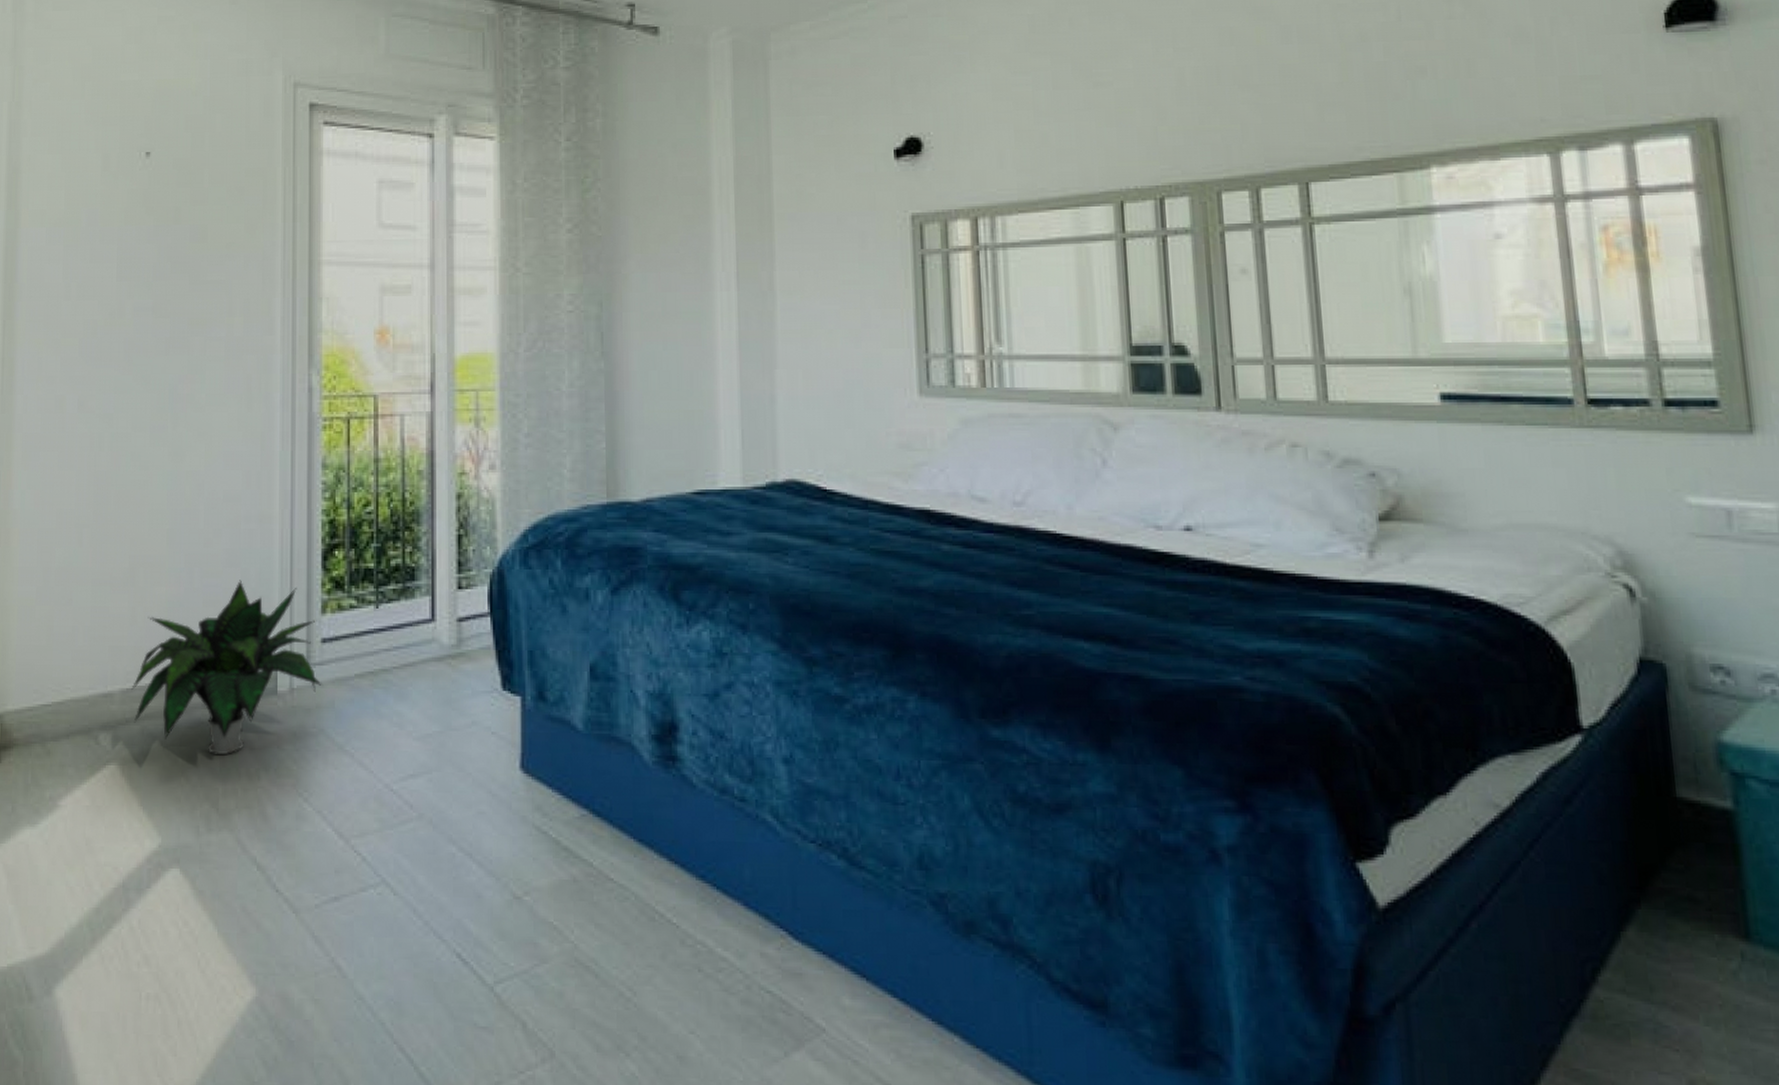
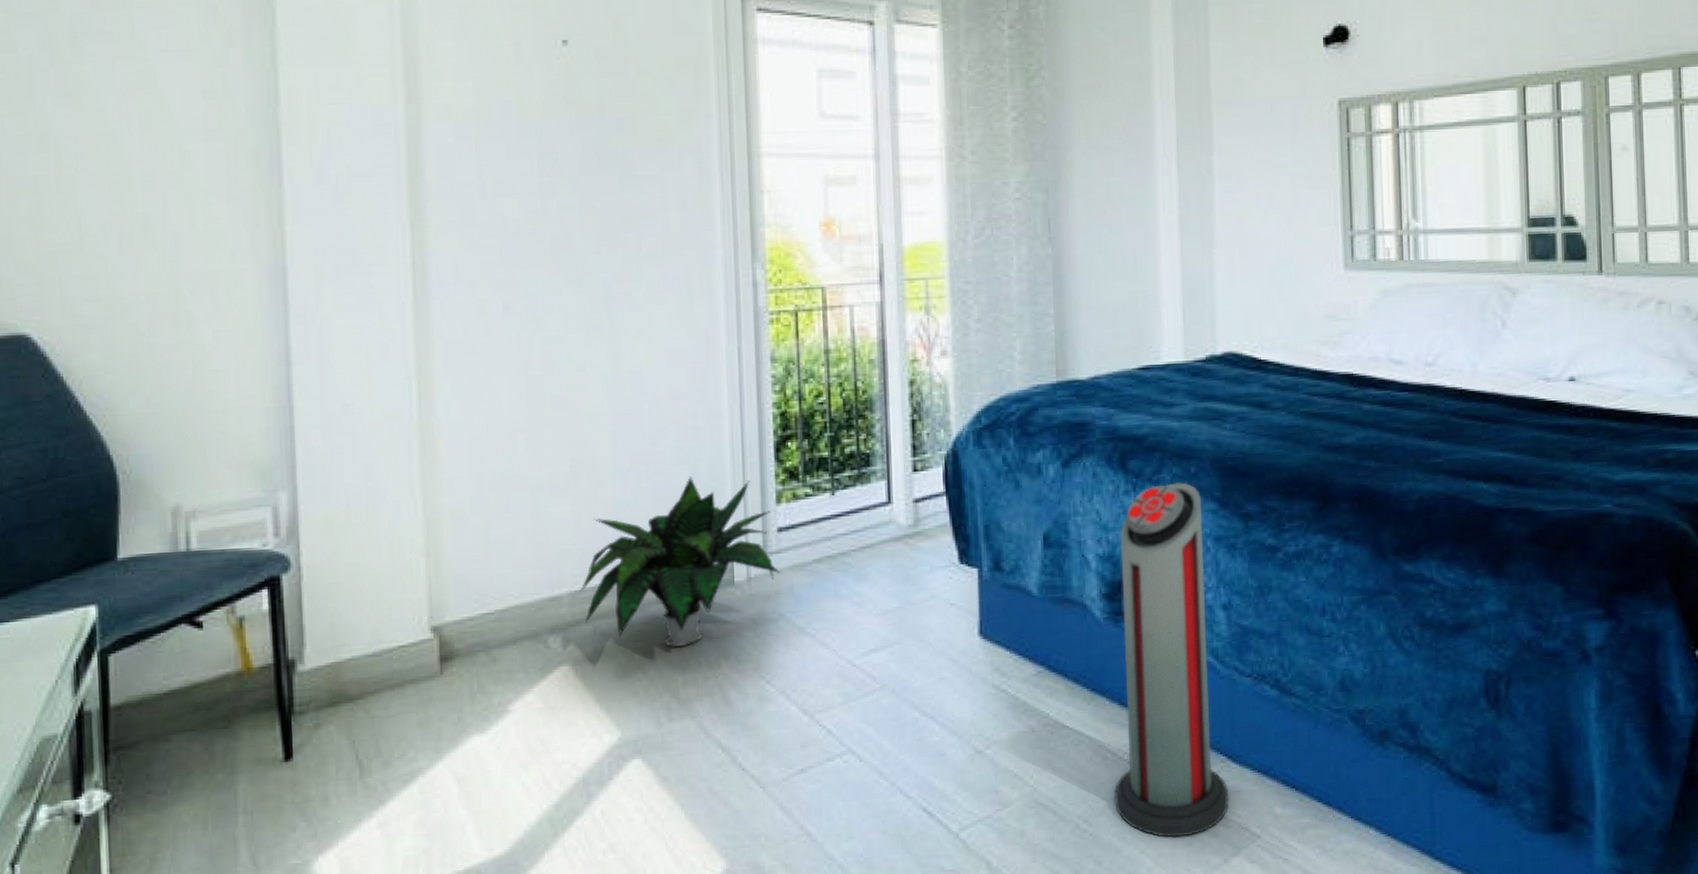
air purifier: none [661,618,790,1020] -> present [1113,482,1229,838]

